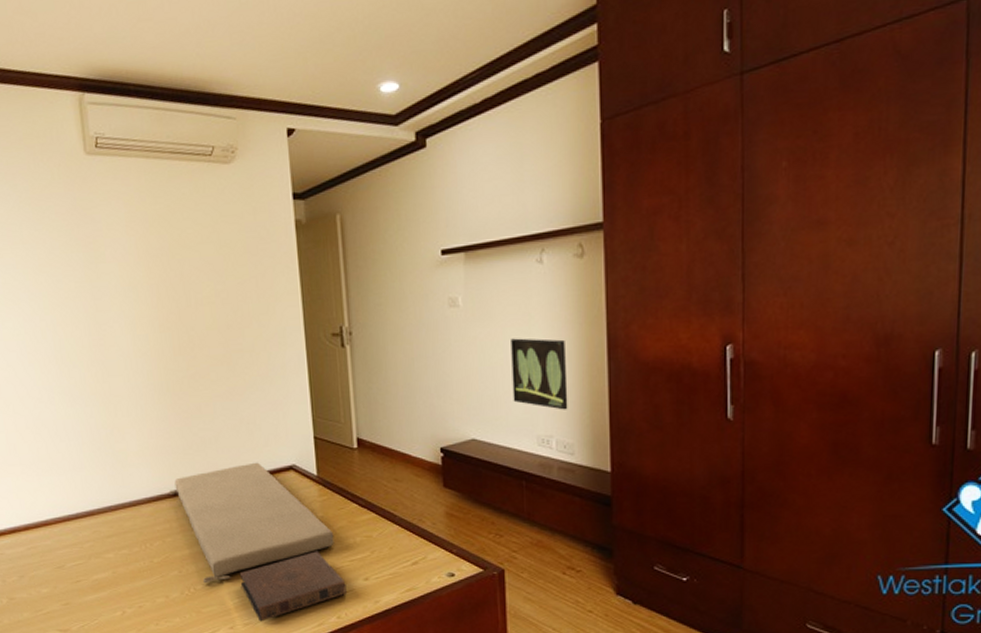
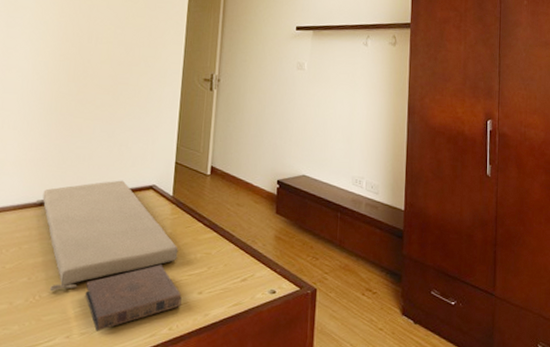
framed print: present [511,338,568,410] -> none [337,98,379,158]

